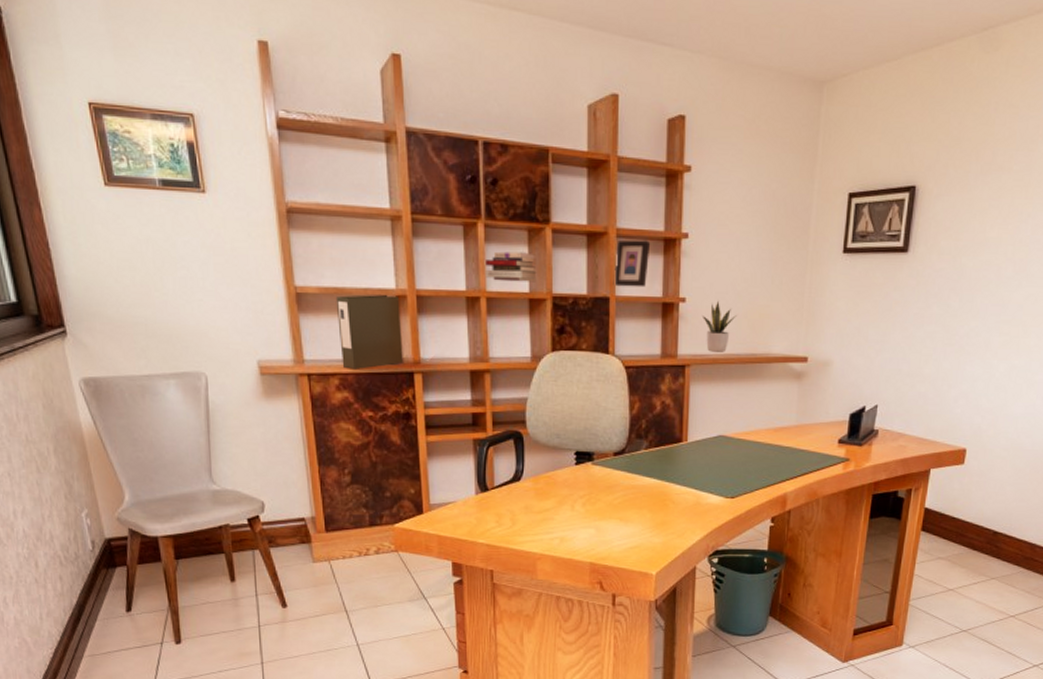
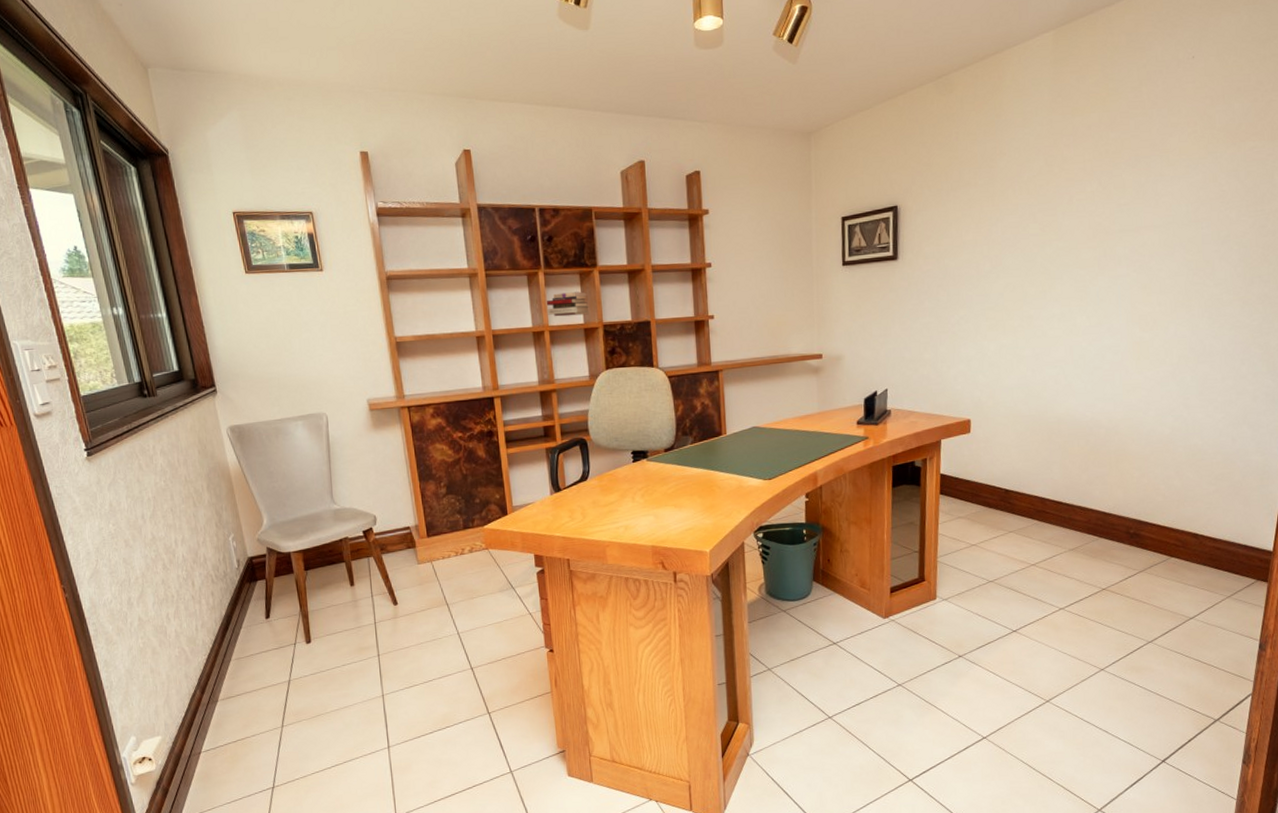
binder: present [335,295,403,371] -> none [428,336,484,400]
picture frame: present [613,240,651,288] -> none [652,272,681,312]
potted plant: present [703,300,736,352] -> none [729,314,758,358]

